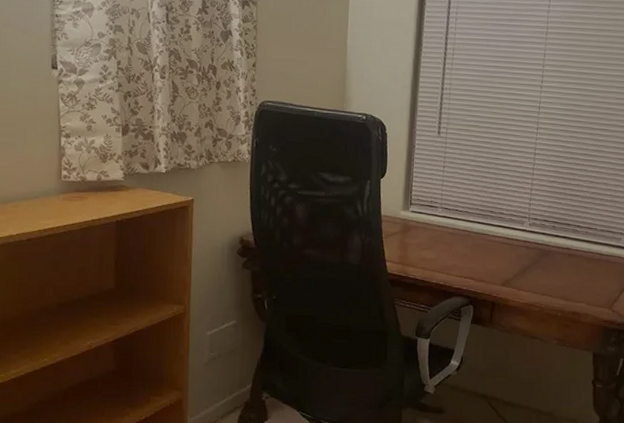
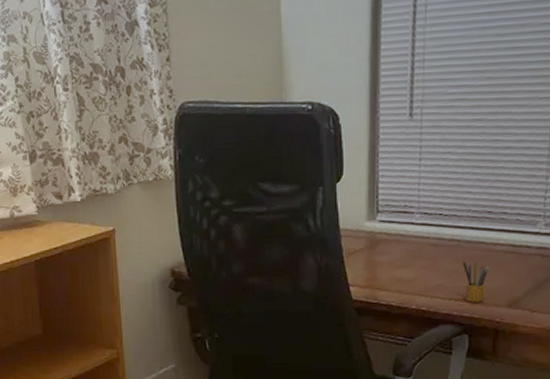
pencil box: none [471,247,490,280] -> present [462,260,489,302]

